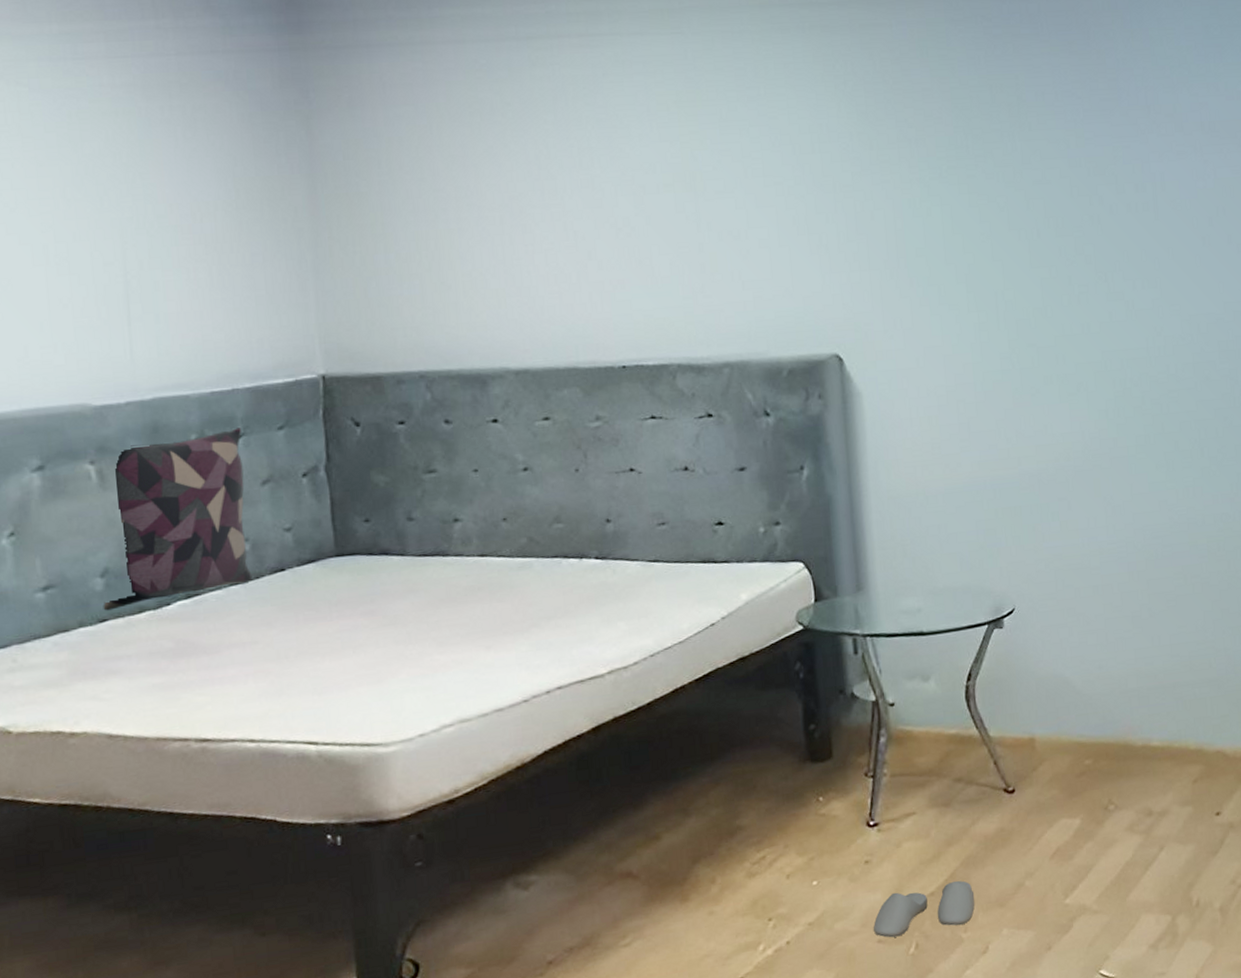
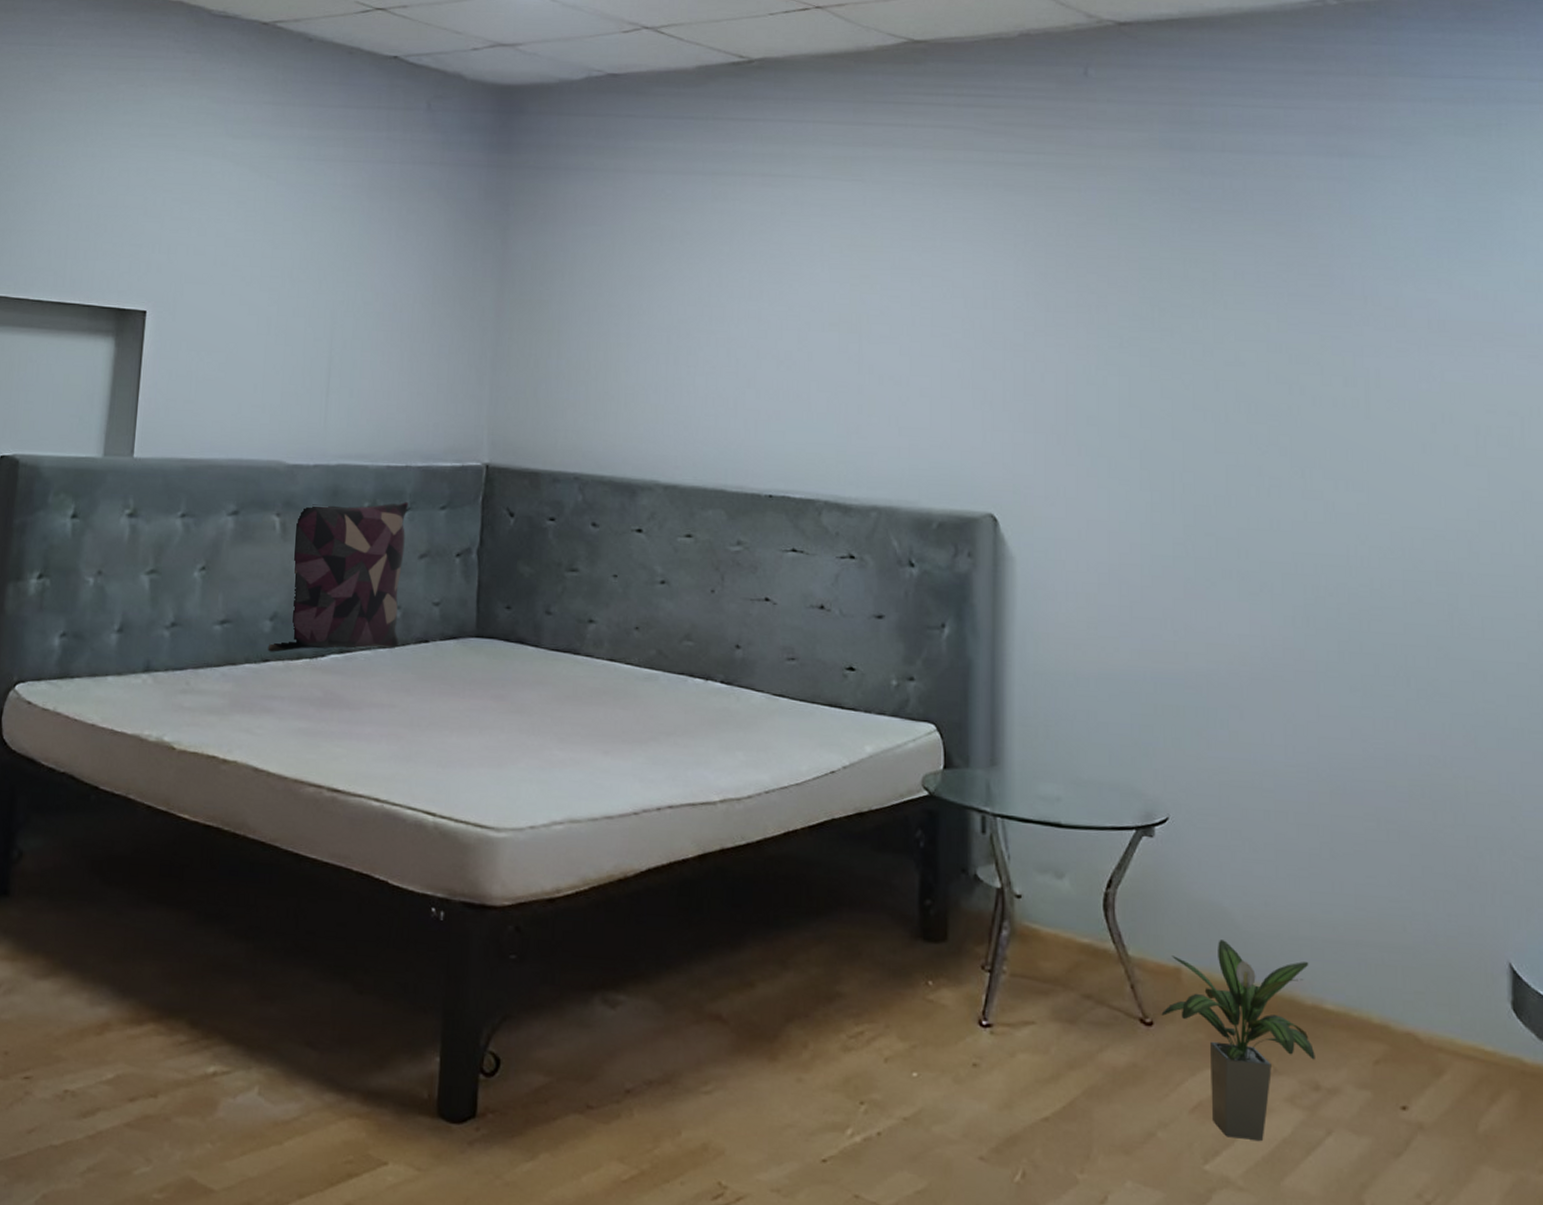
slippers: present [873,880,975,938] -> none [975,1107,1096,1164]
potted plant: none [1021,706,1147,872] -> present [1161,940,1315,1141]

